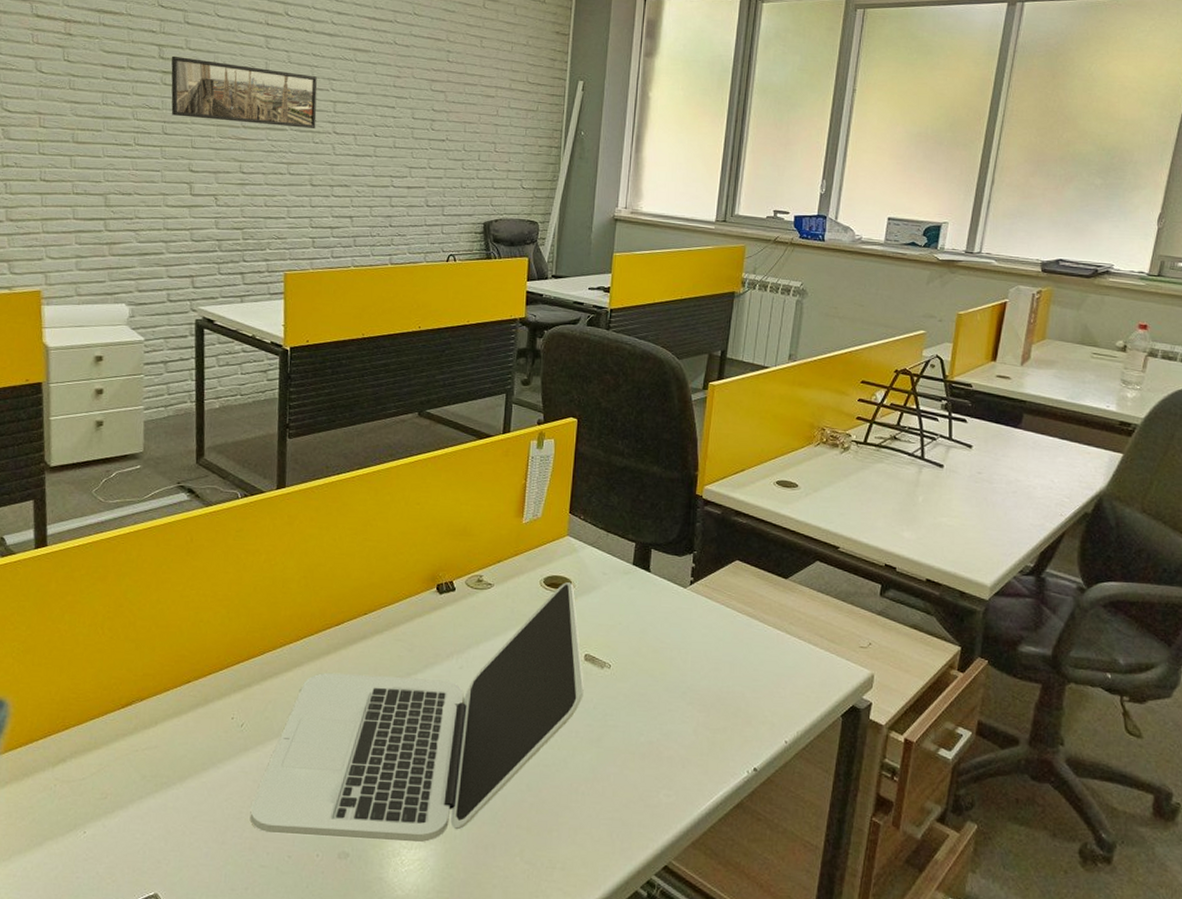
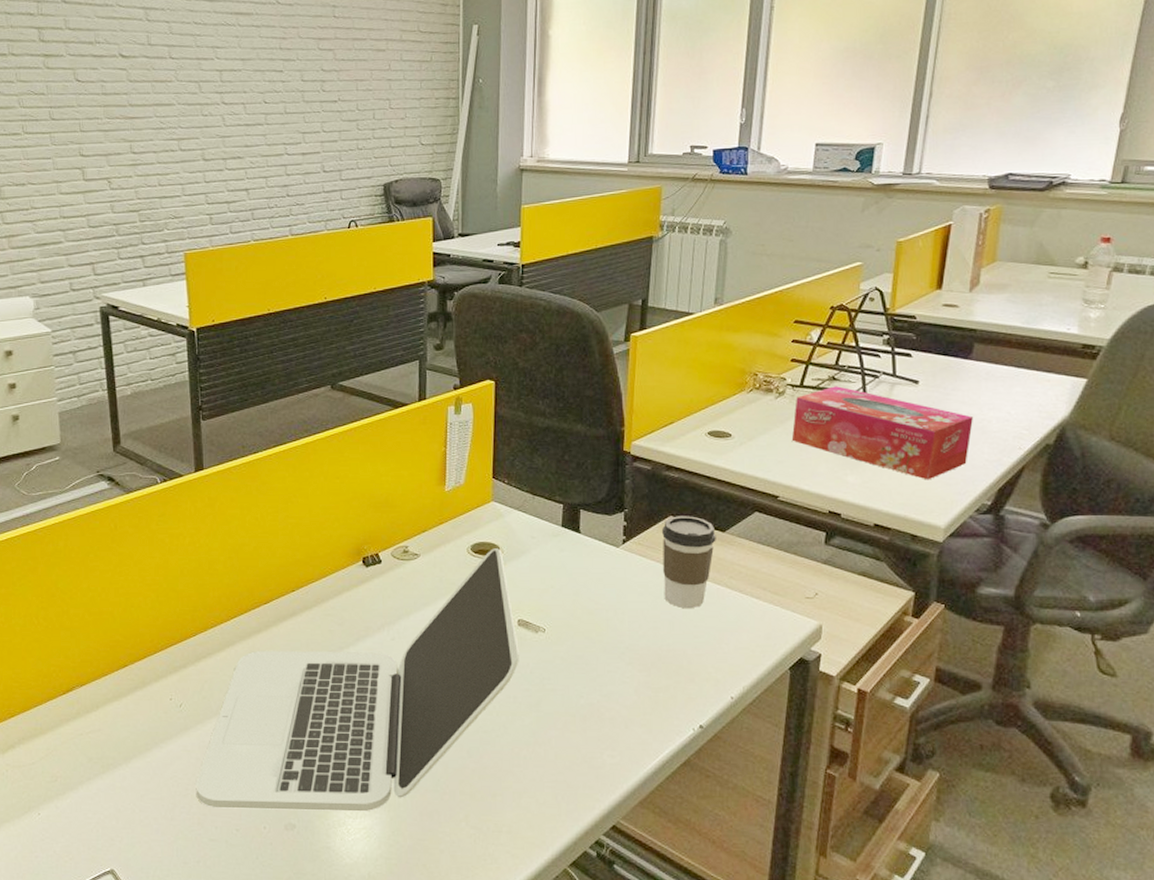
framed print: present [171,55,317,128] -> none [51,37,203,101]
coffee cup: none [727,560,779,652] -> present [662,516,716,609]
tissue box: none [853,445,1020,540] -> present [791,386,973,480]

